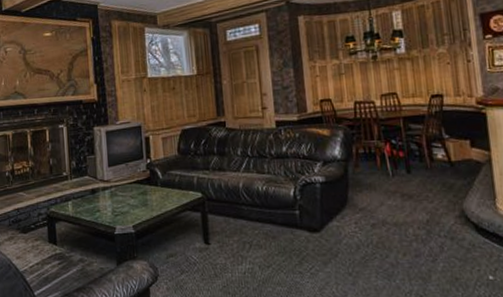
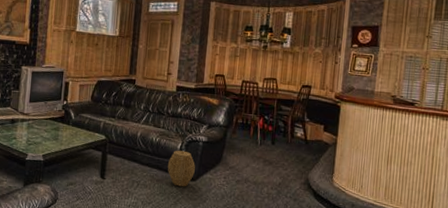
woven basket: none [281,197,317,242] -> present [167,150,195,187]

